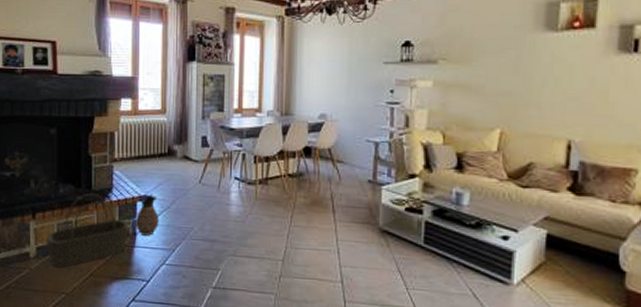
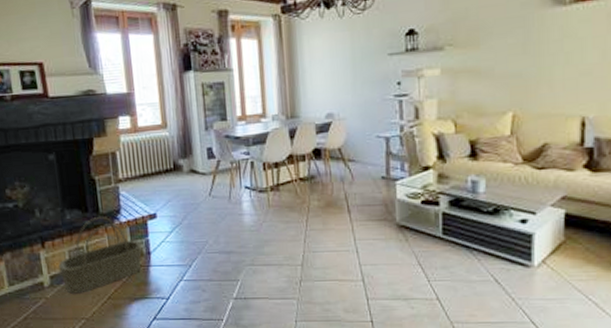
ceramic jug: present [135,194,159,236] -> none [147,211,173,254]

